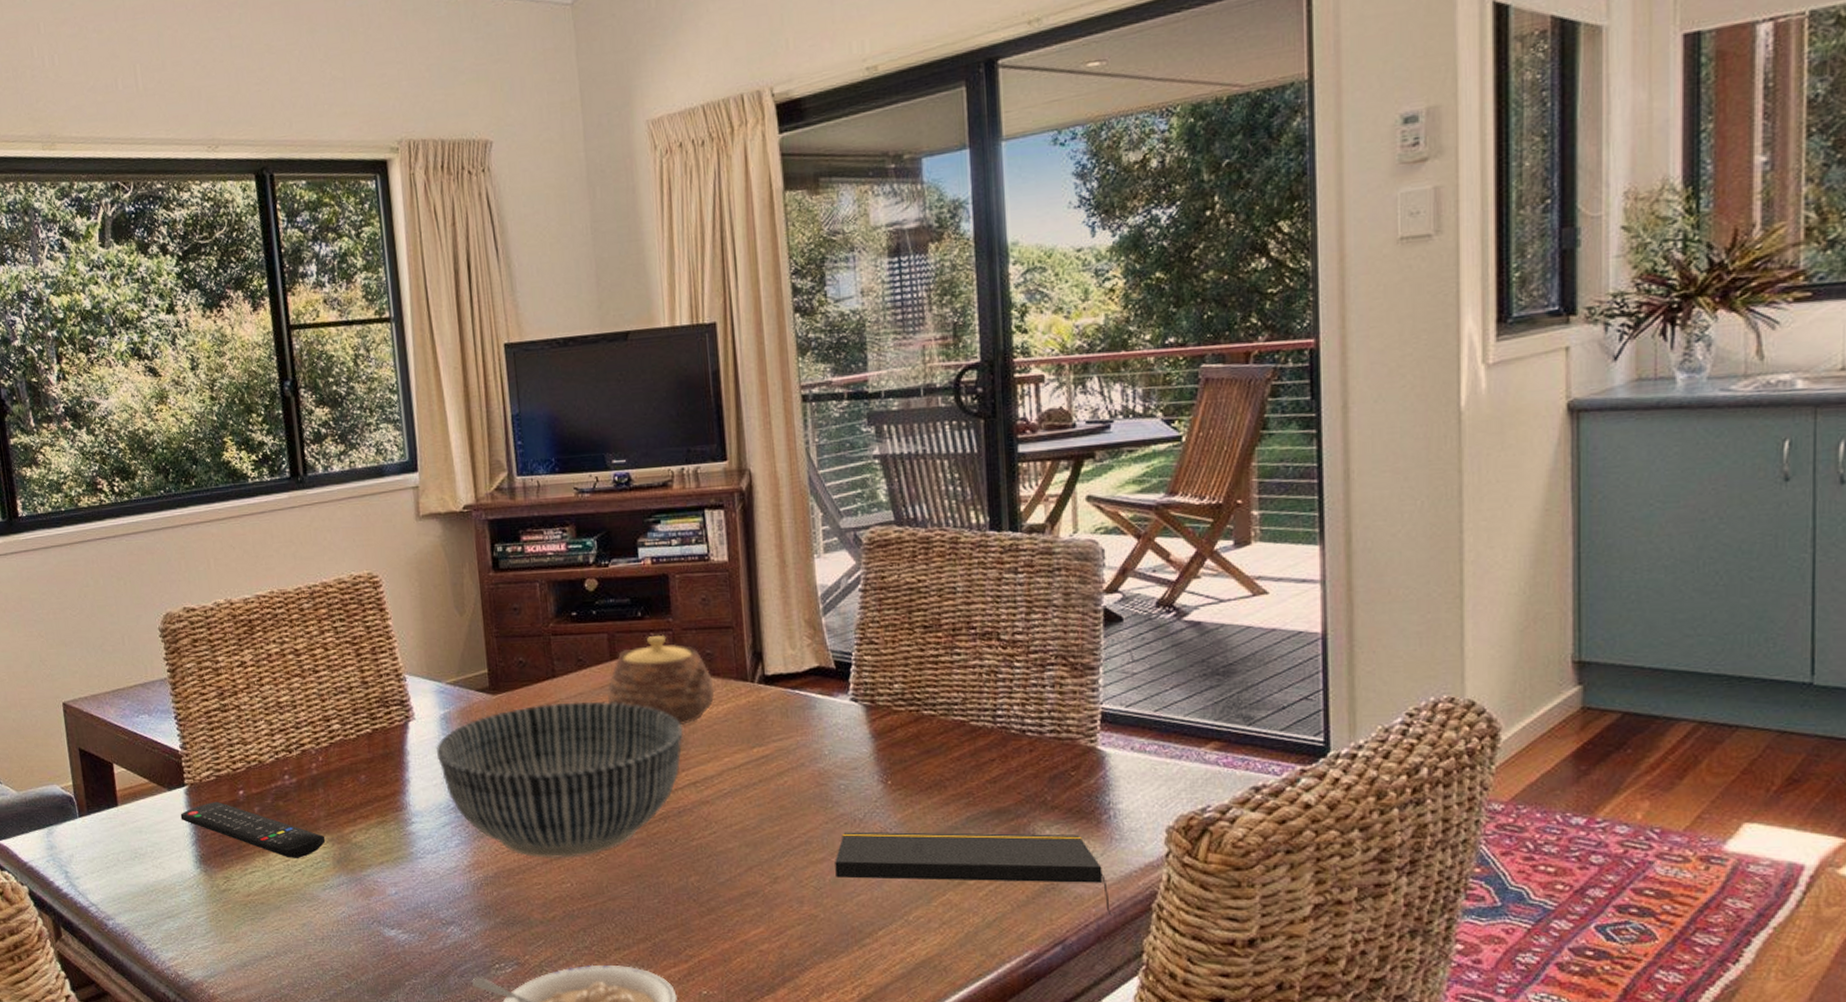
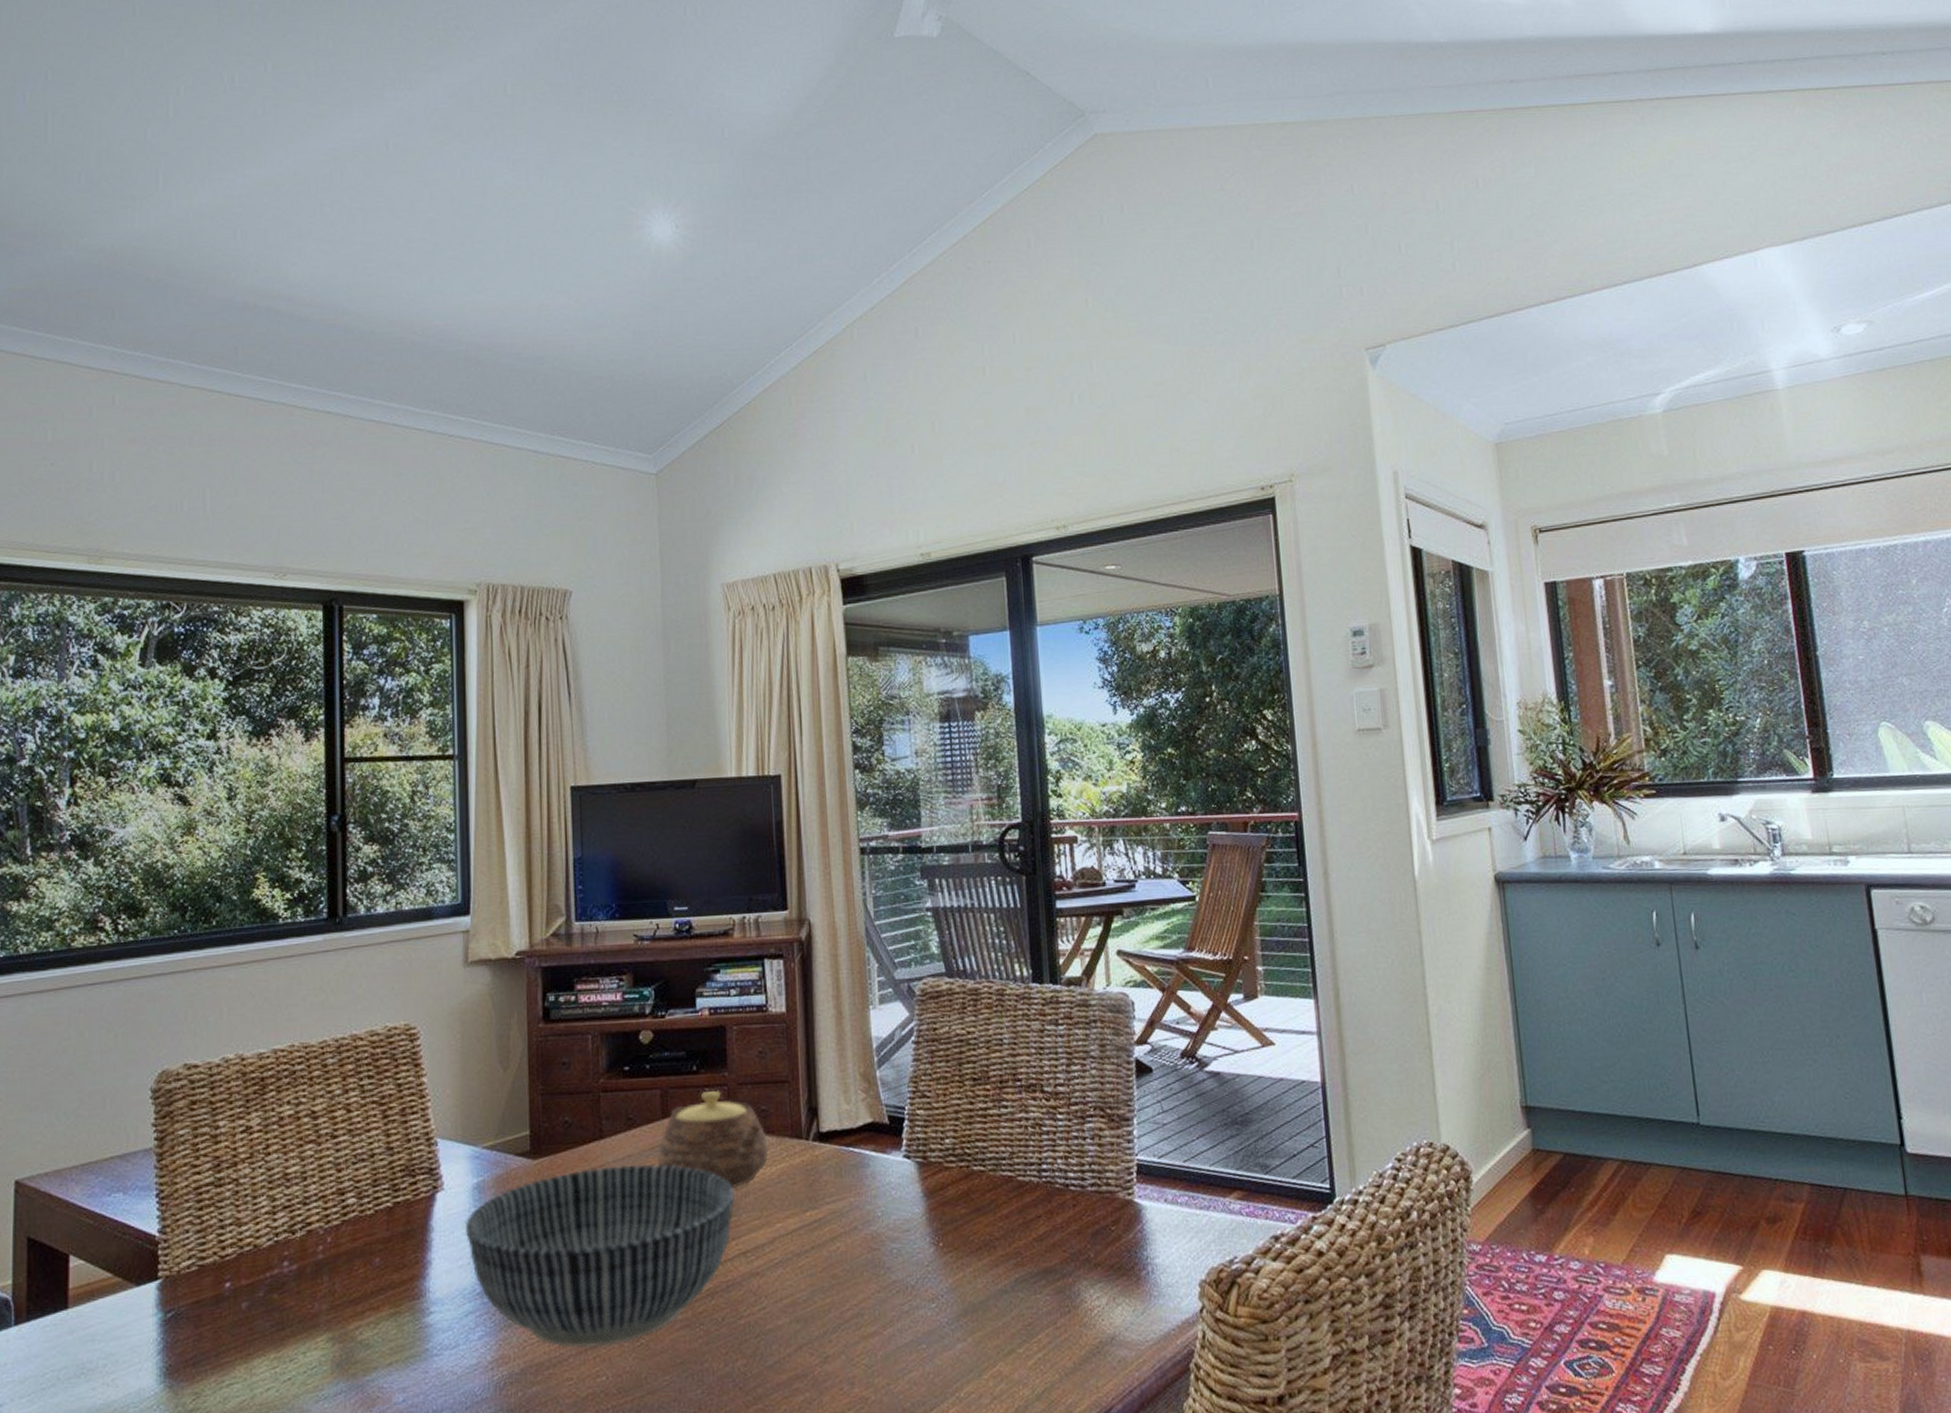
remote control: present [180,801,326,858] -> none [147,1297,325,1365]
notepad: present [835,831,1112,916] -> none [886,1293,1154,1379]

